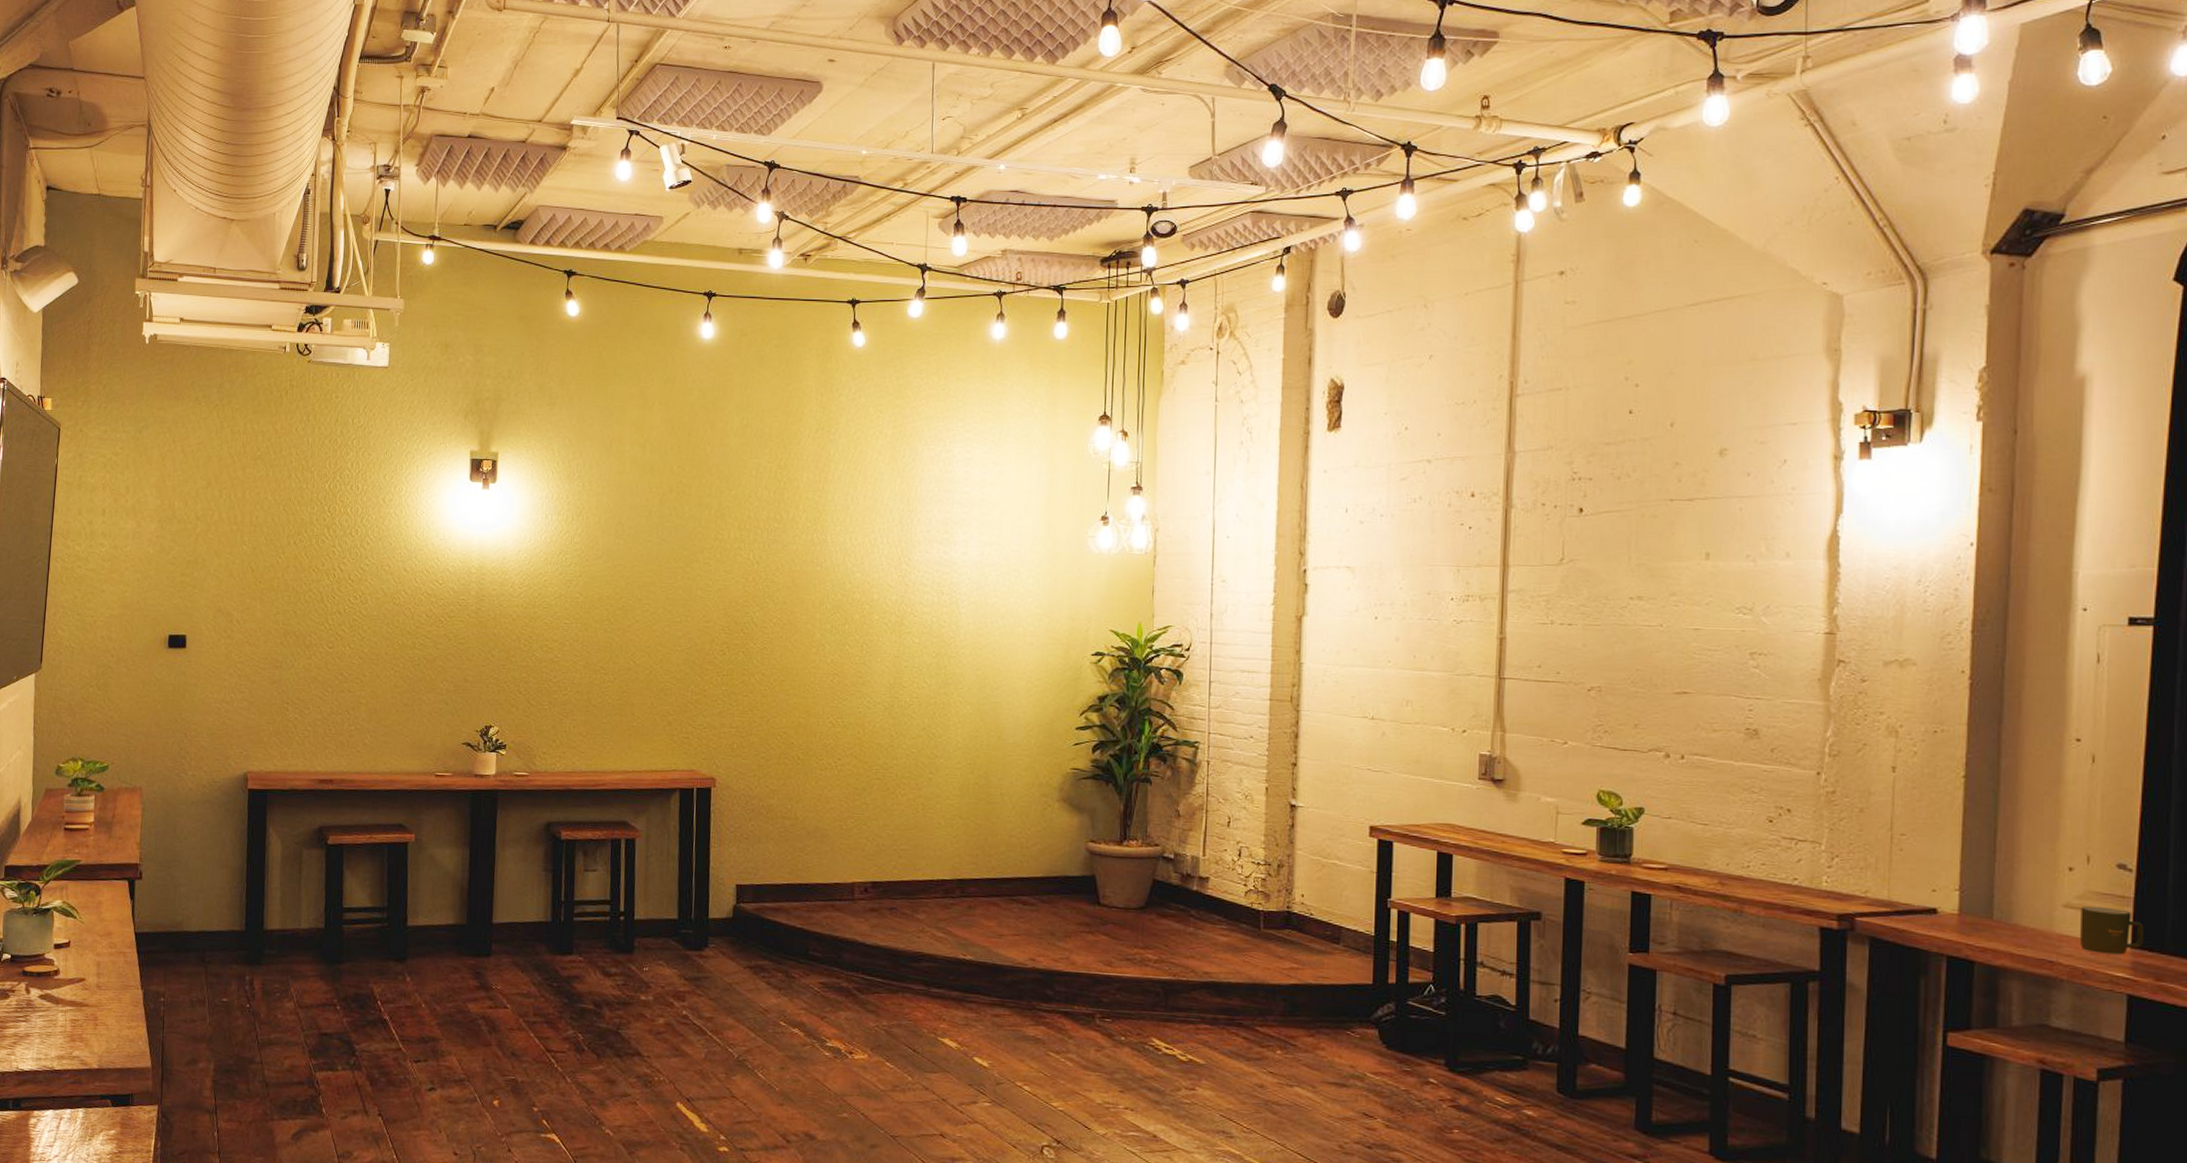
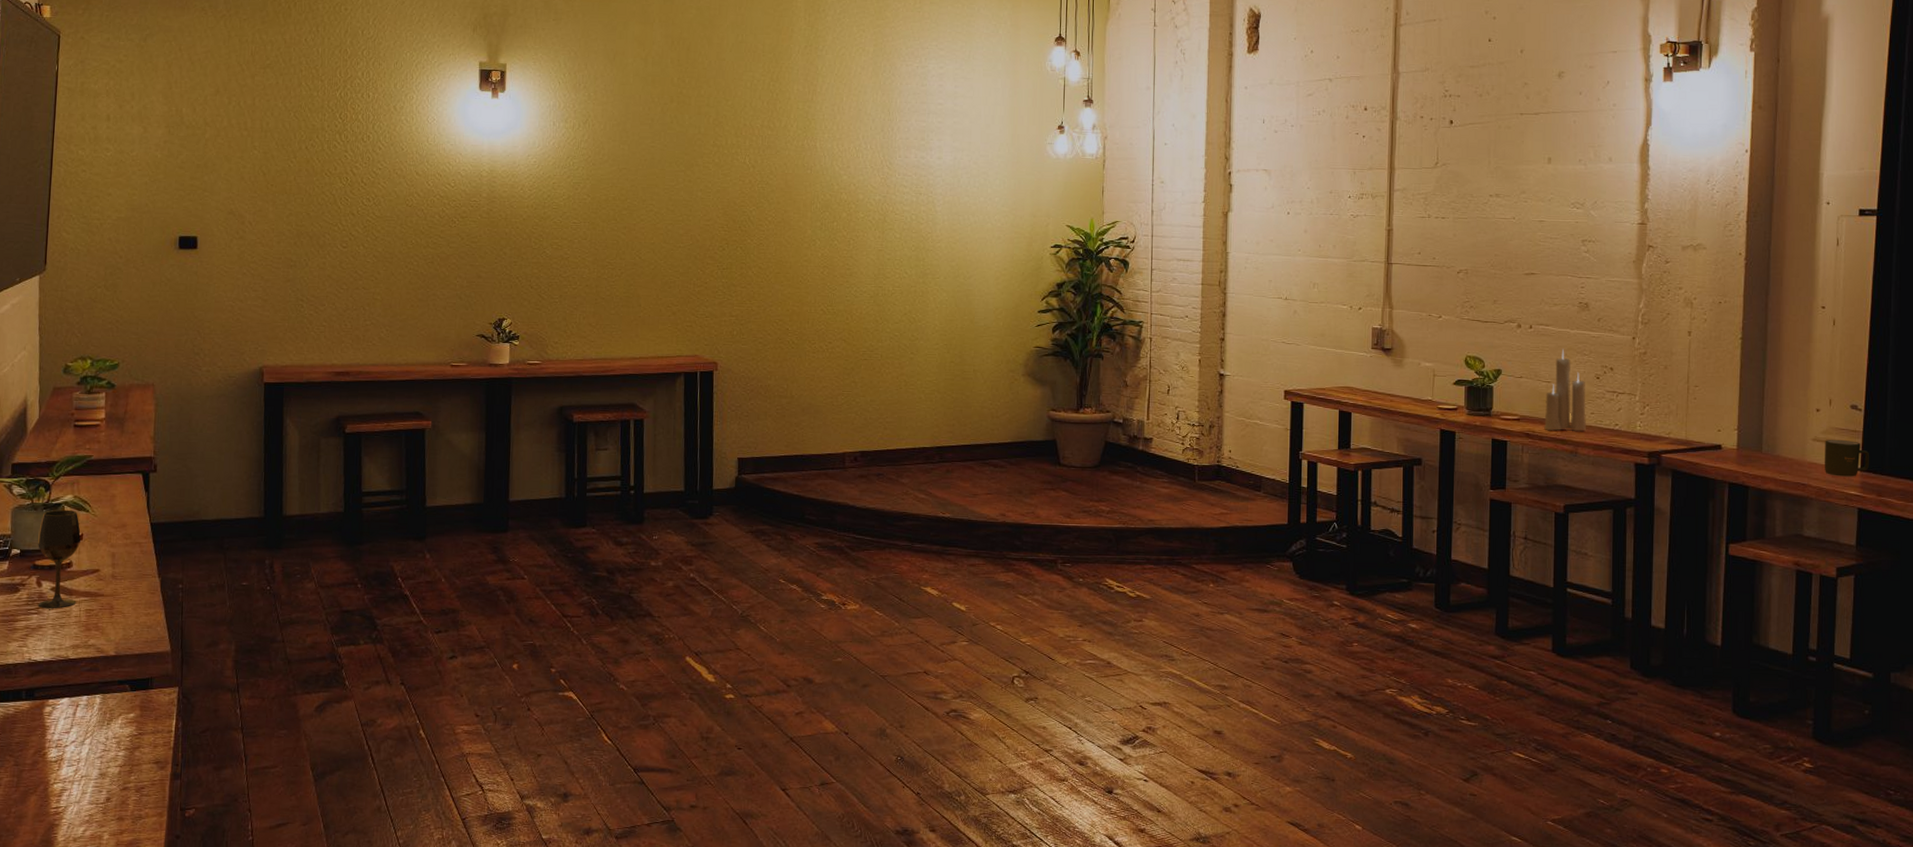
wine glass: none [26,915,68,1018] -> present [38,509,81,609]
candle: none [1699,785,1756,886] -> present [1544,349,1587,431]

